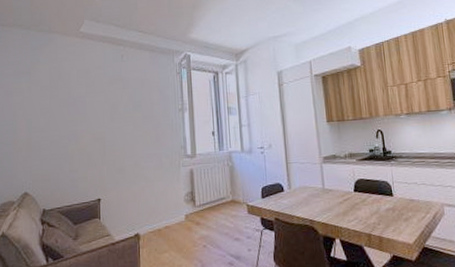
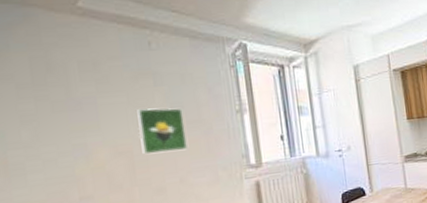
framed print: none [110,105,142,141] -> present [137,108,187,155]

